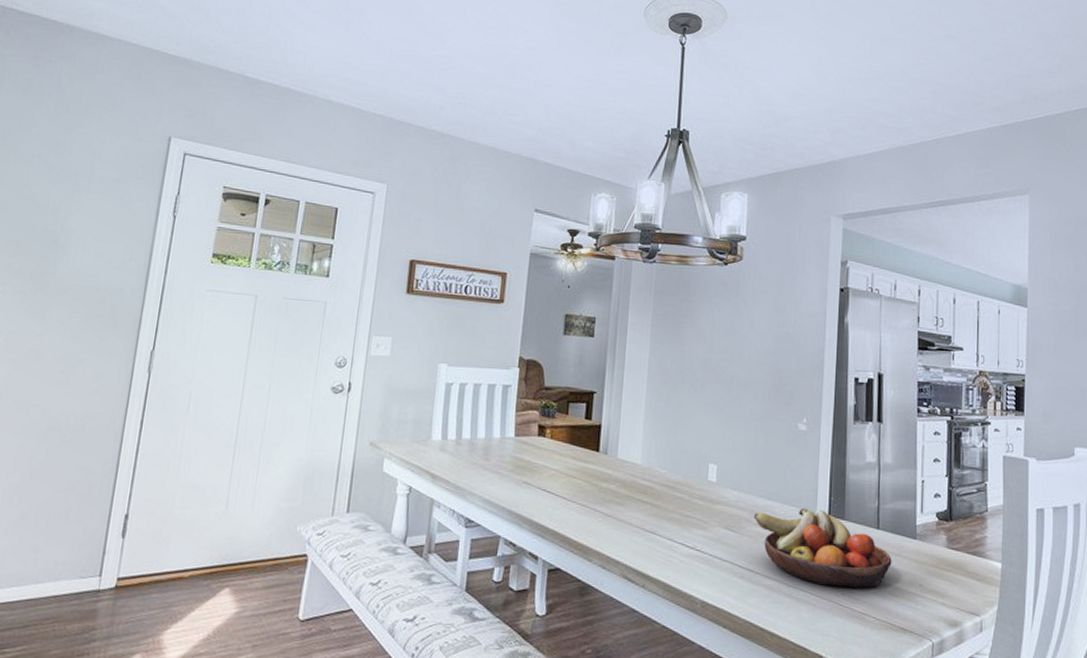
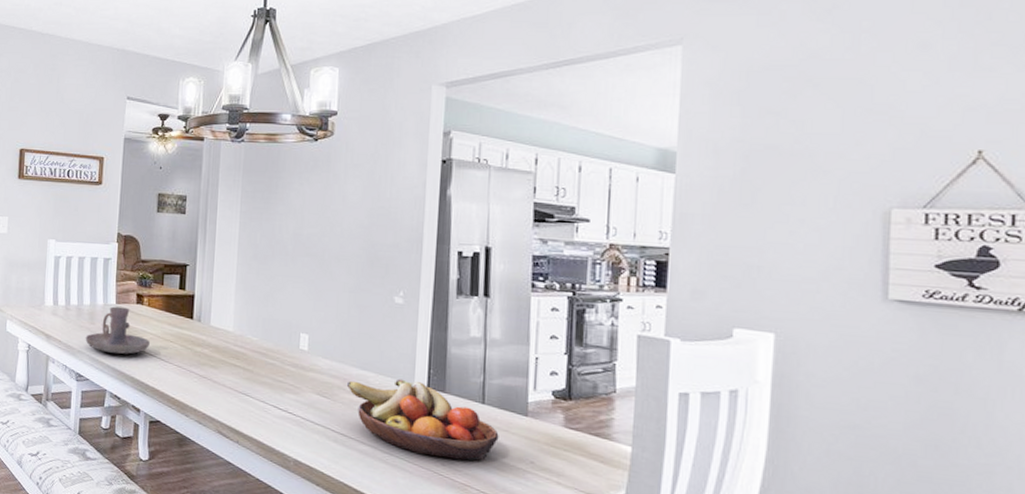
candle holder: none [477,439,553,494] -> present [85,306,151,355]

